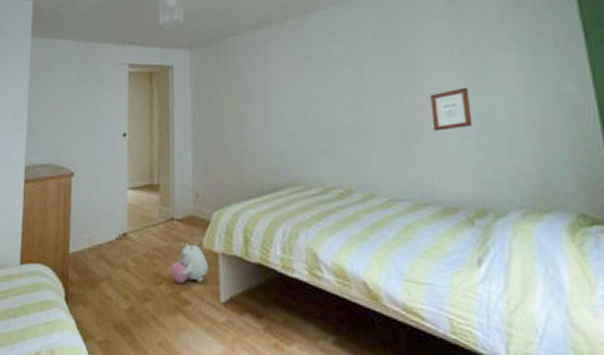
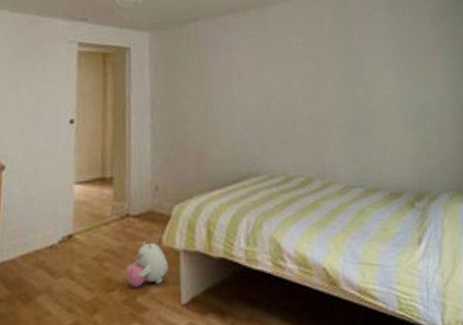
picture frame: present [430,87,472,131] -> none [377,83,410,122]

